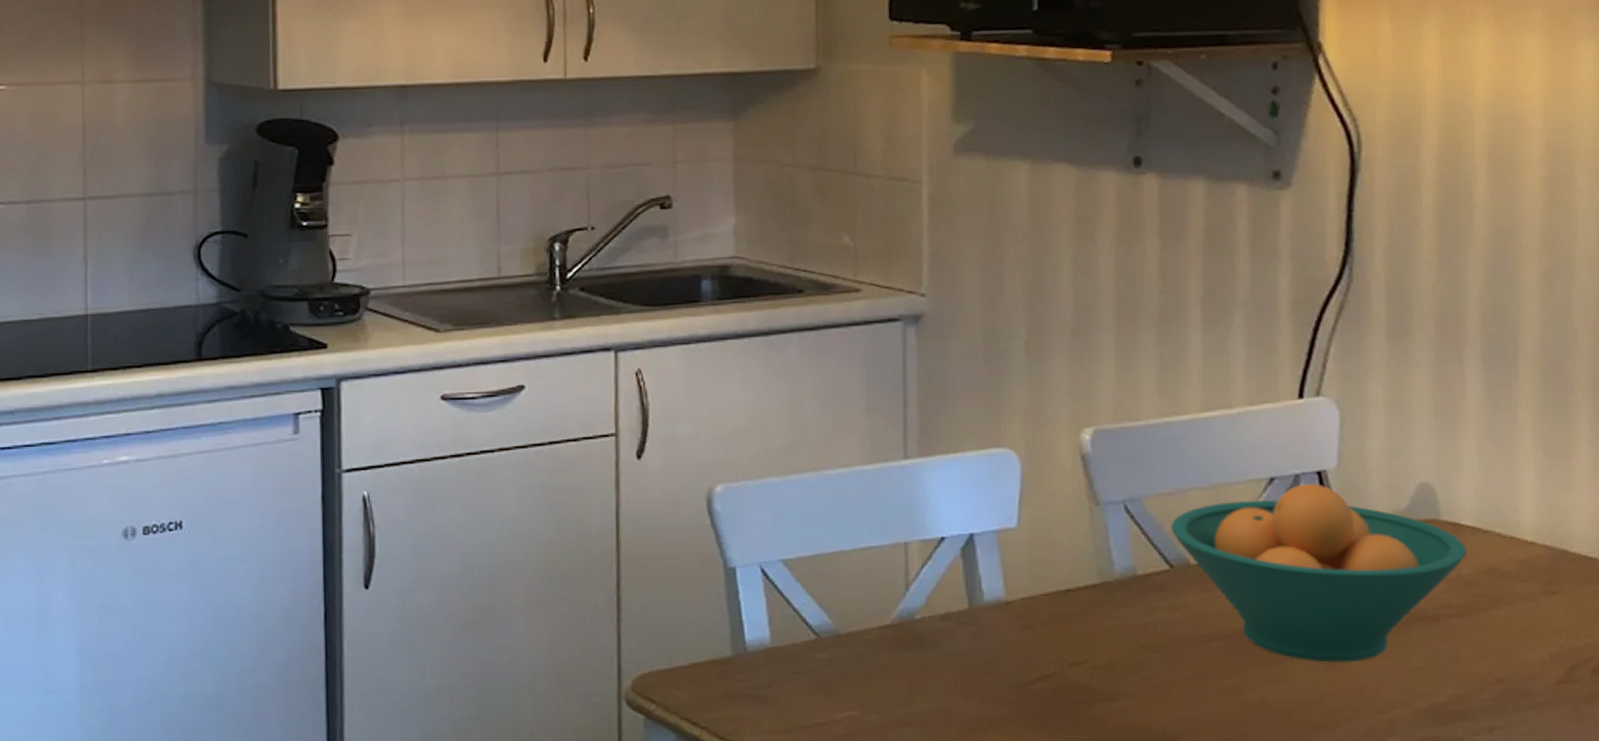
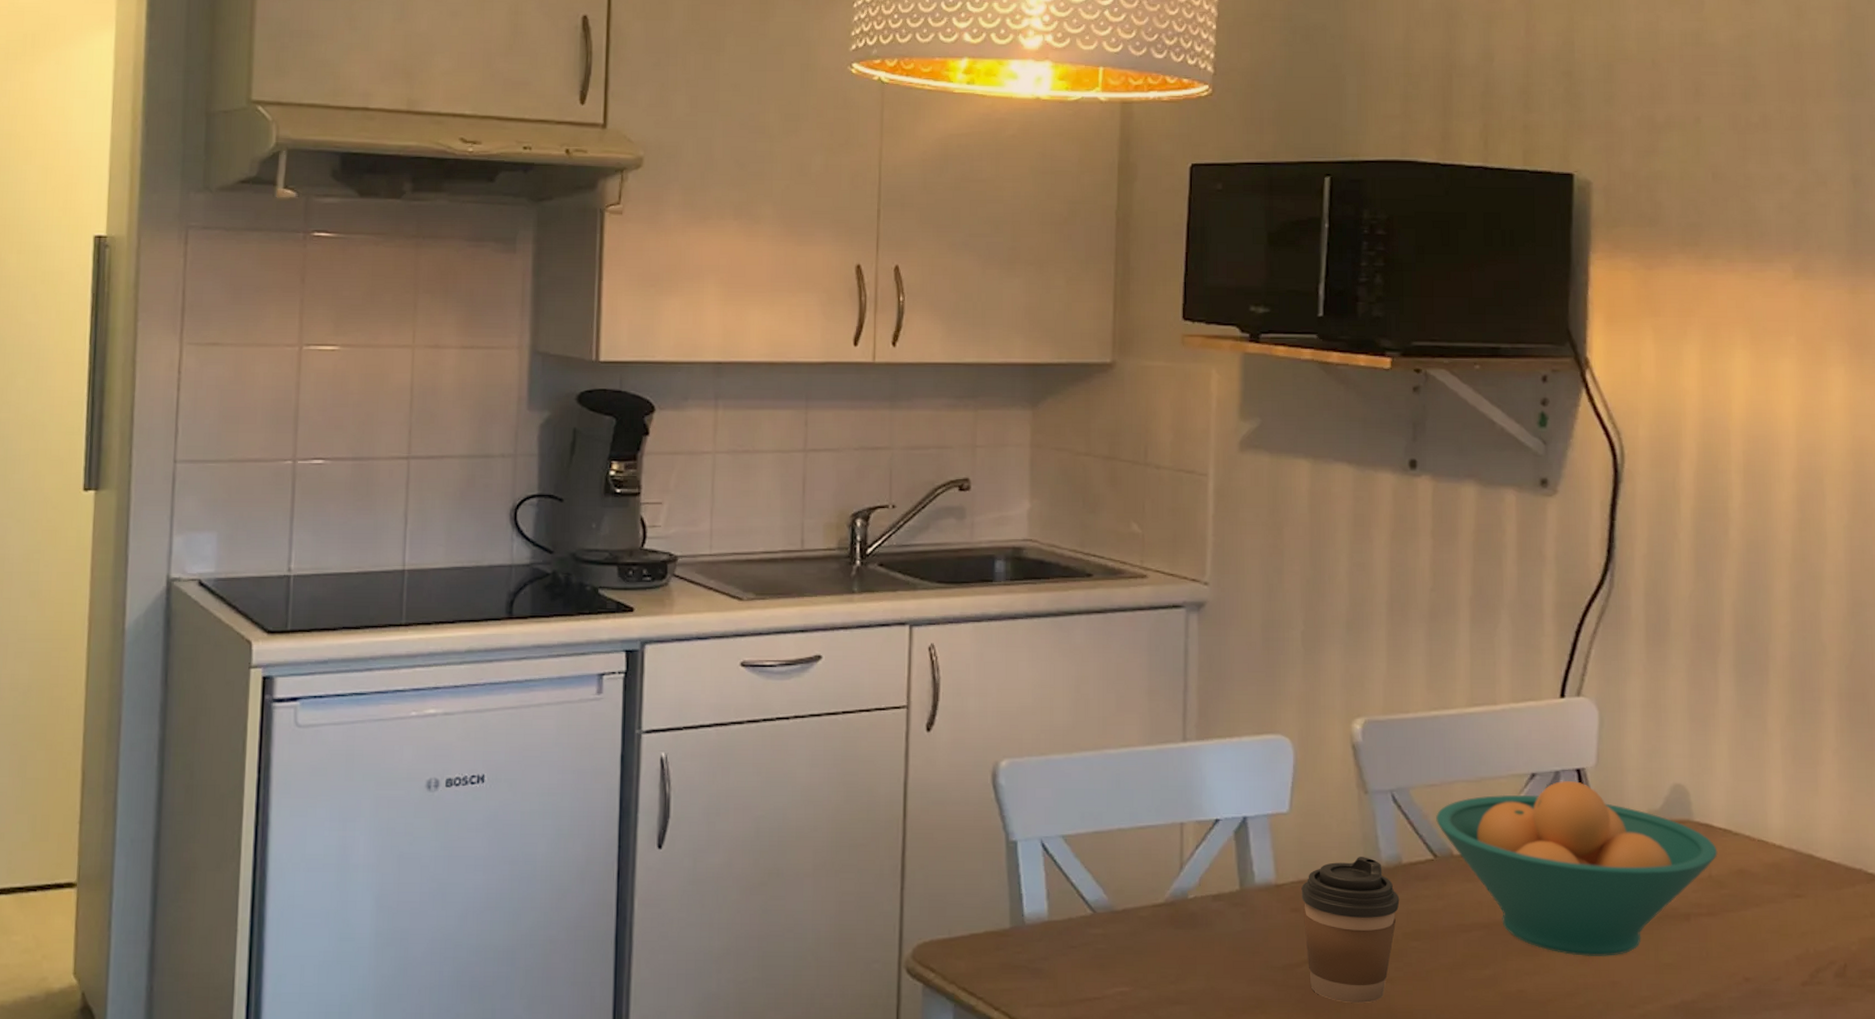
coffee cup: none [1032,570,1135,719] -> present [1301,857,1400,1003]

